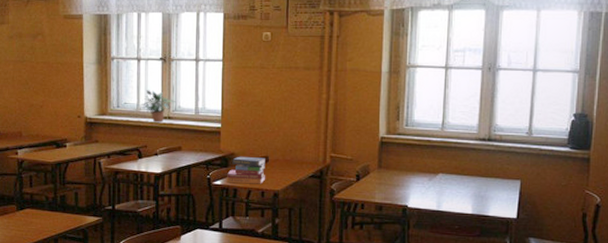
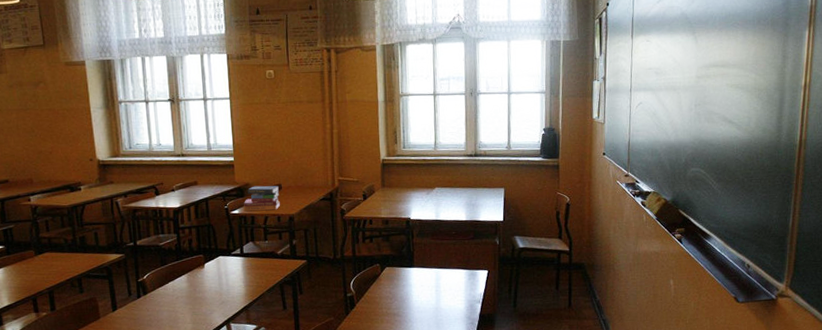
potted plant: present [142,90,175,123] -> none [154,130,187,161]

